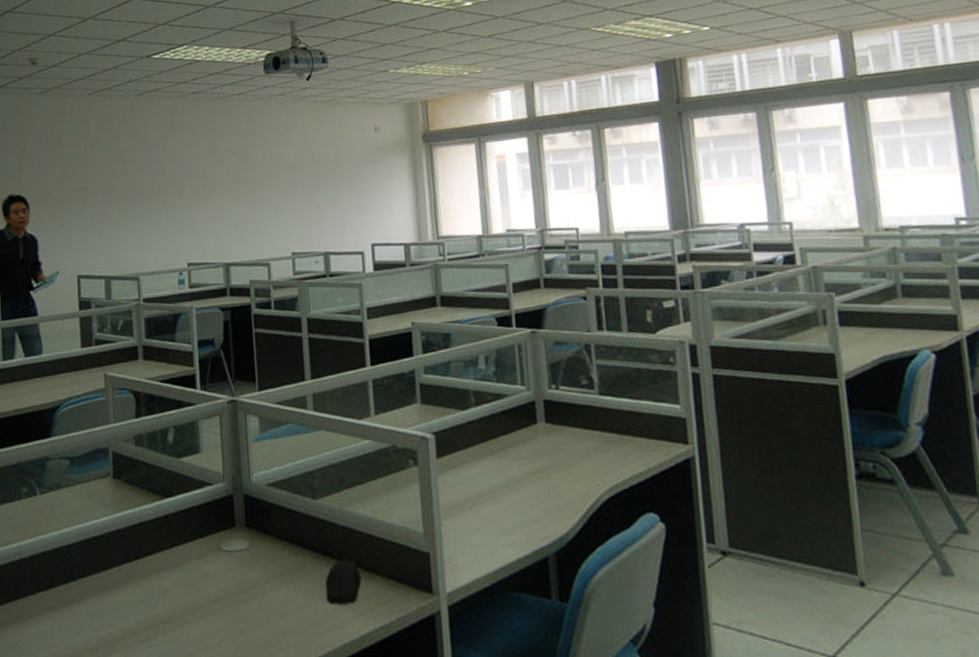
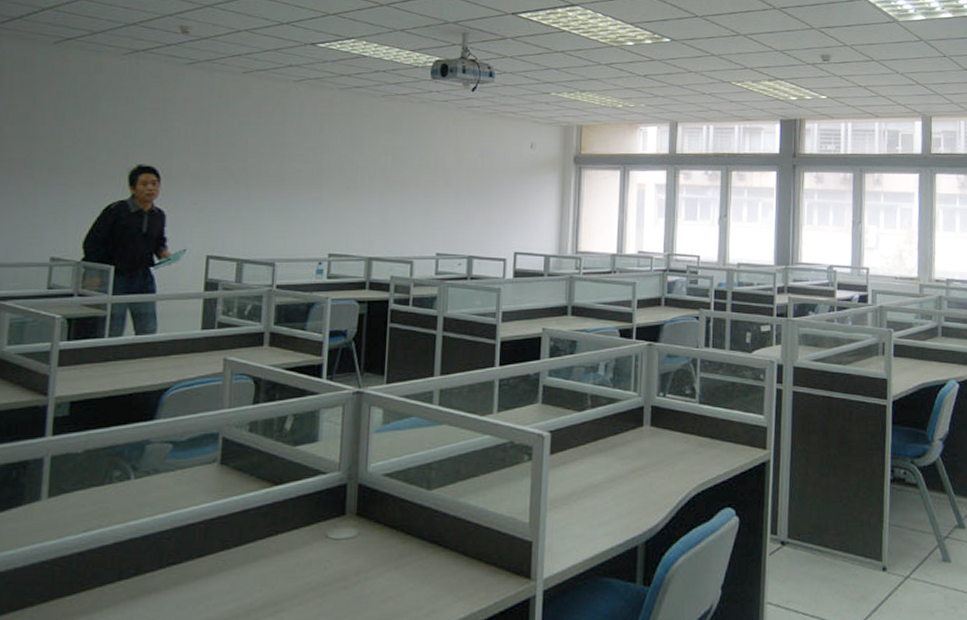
computer mouse: present [326,560,361,603] -> none [428,548,465,589]

